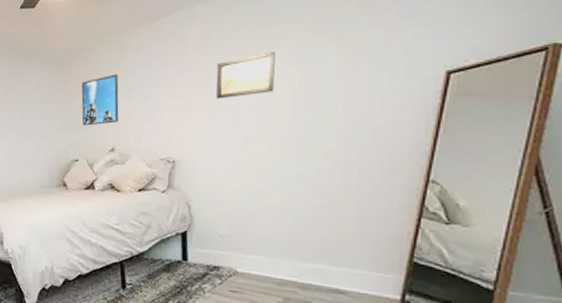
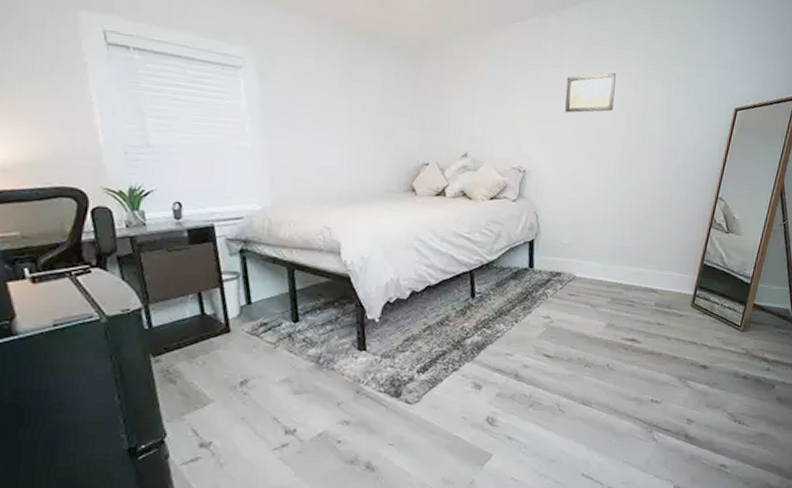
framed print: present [81,74,119,126] -> none [433,74,473,128]

